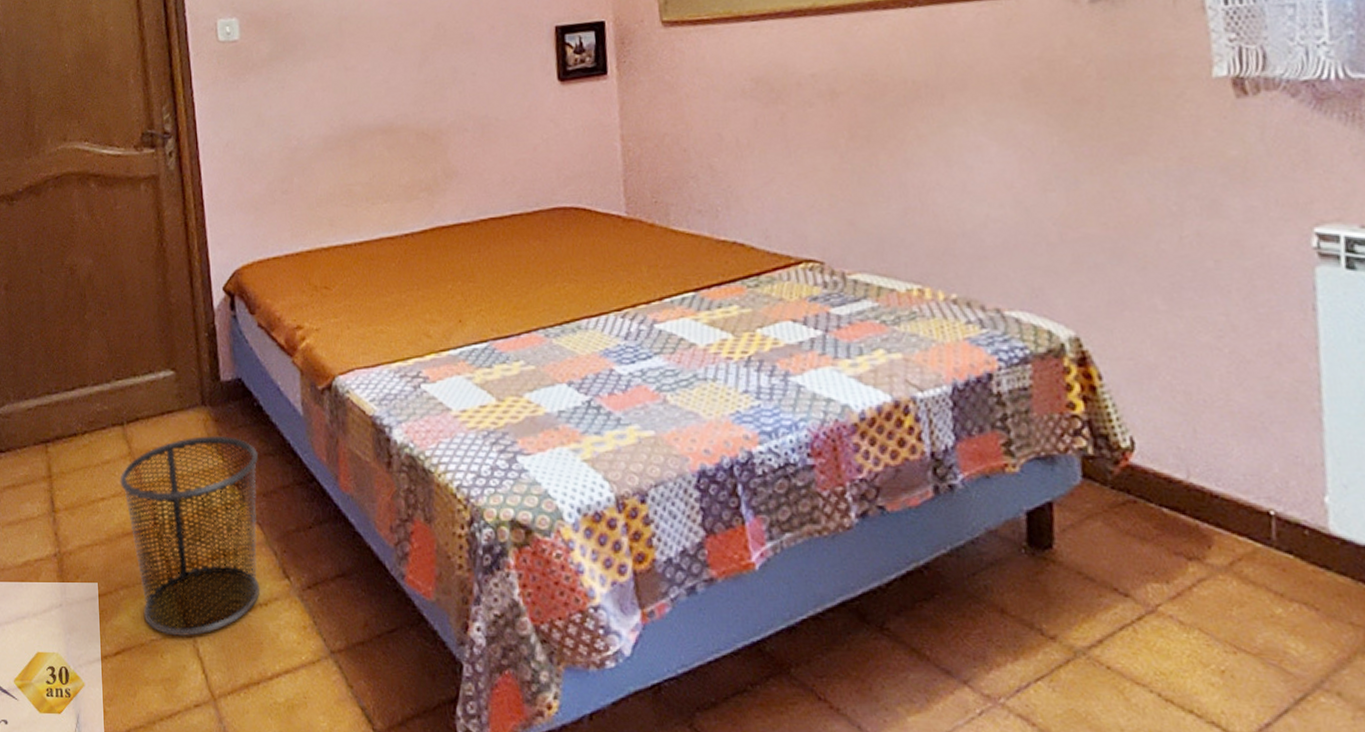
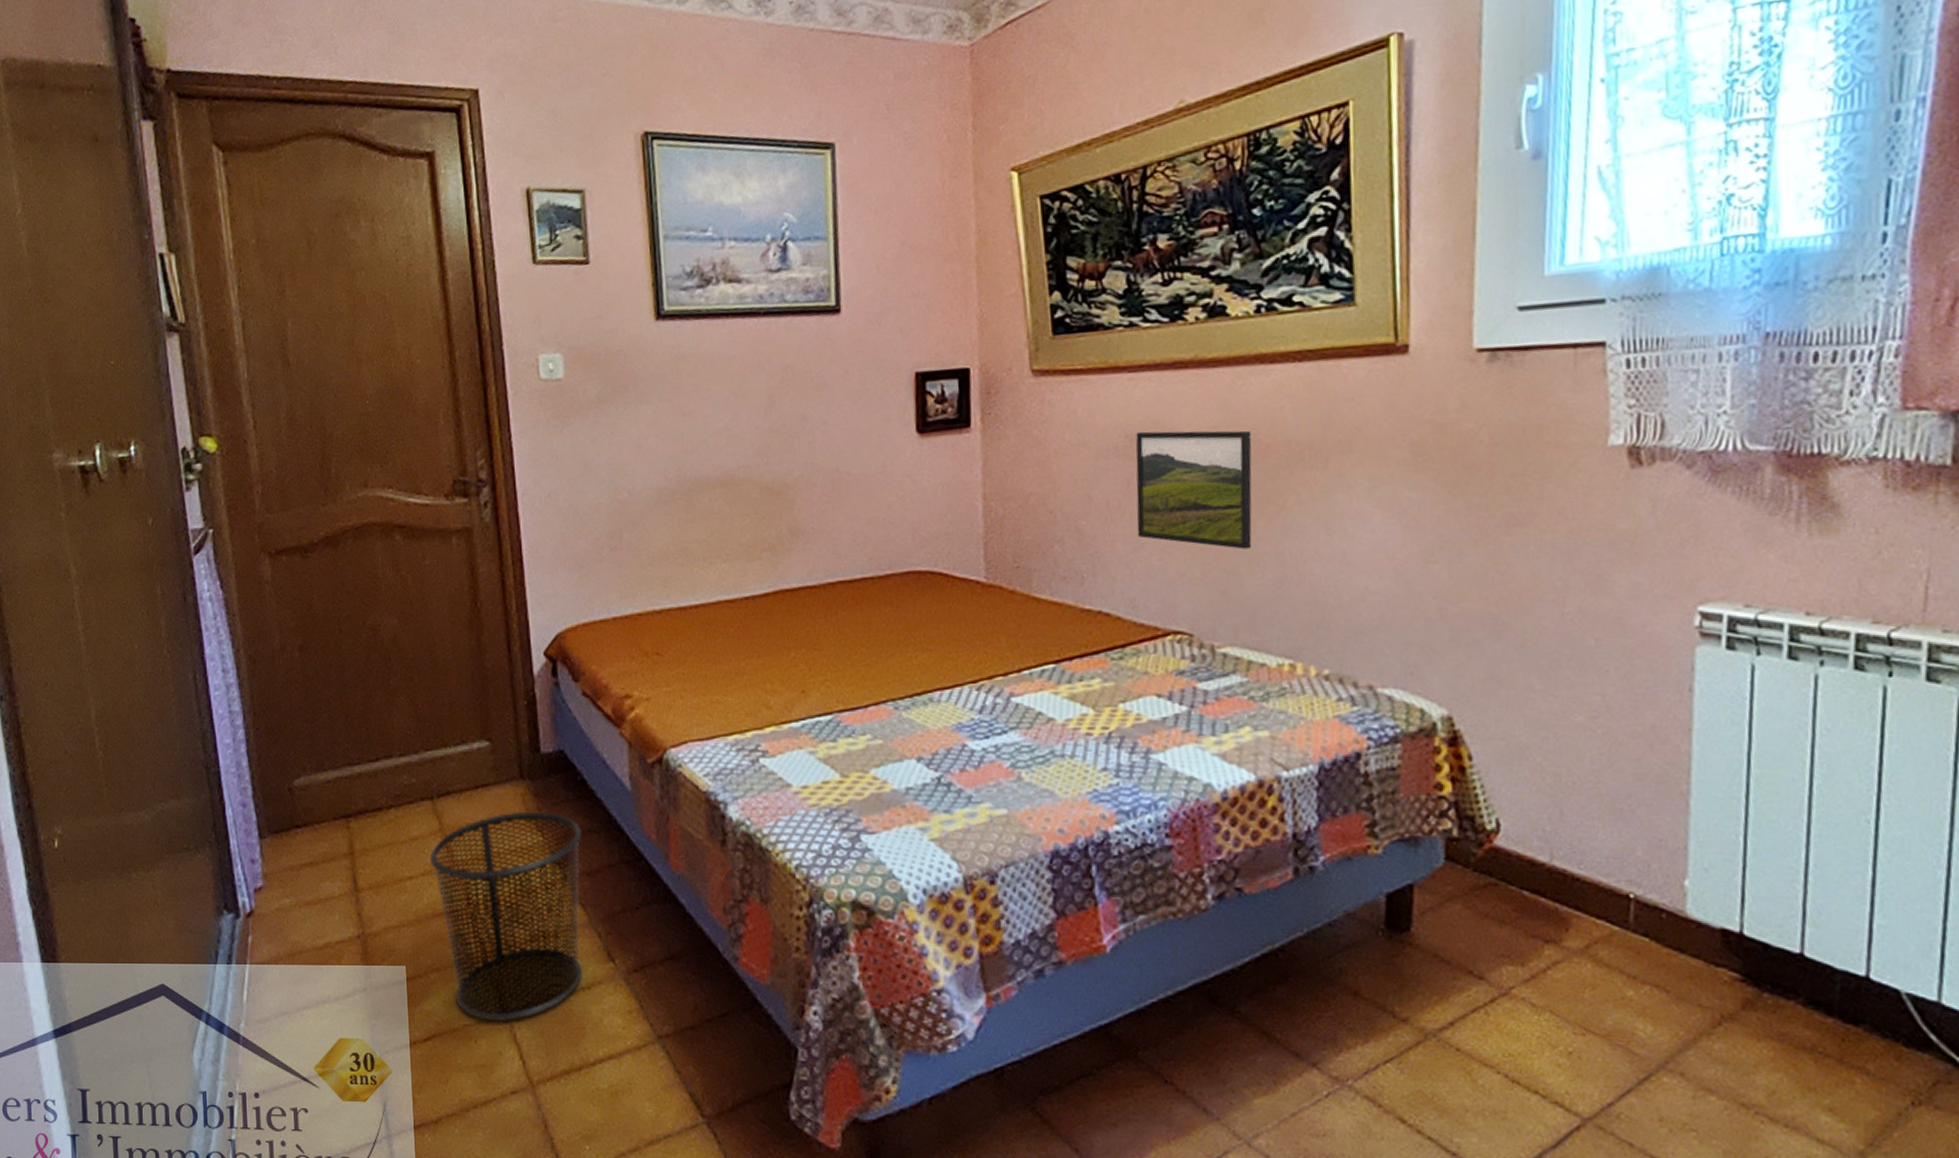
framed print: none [761,71,876,182] -> present [1135,430,1252,550]

